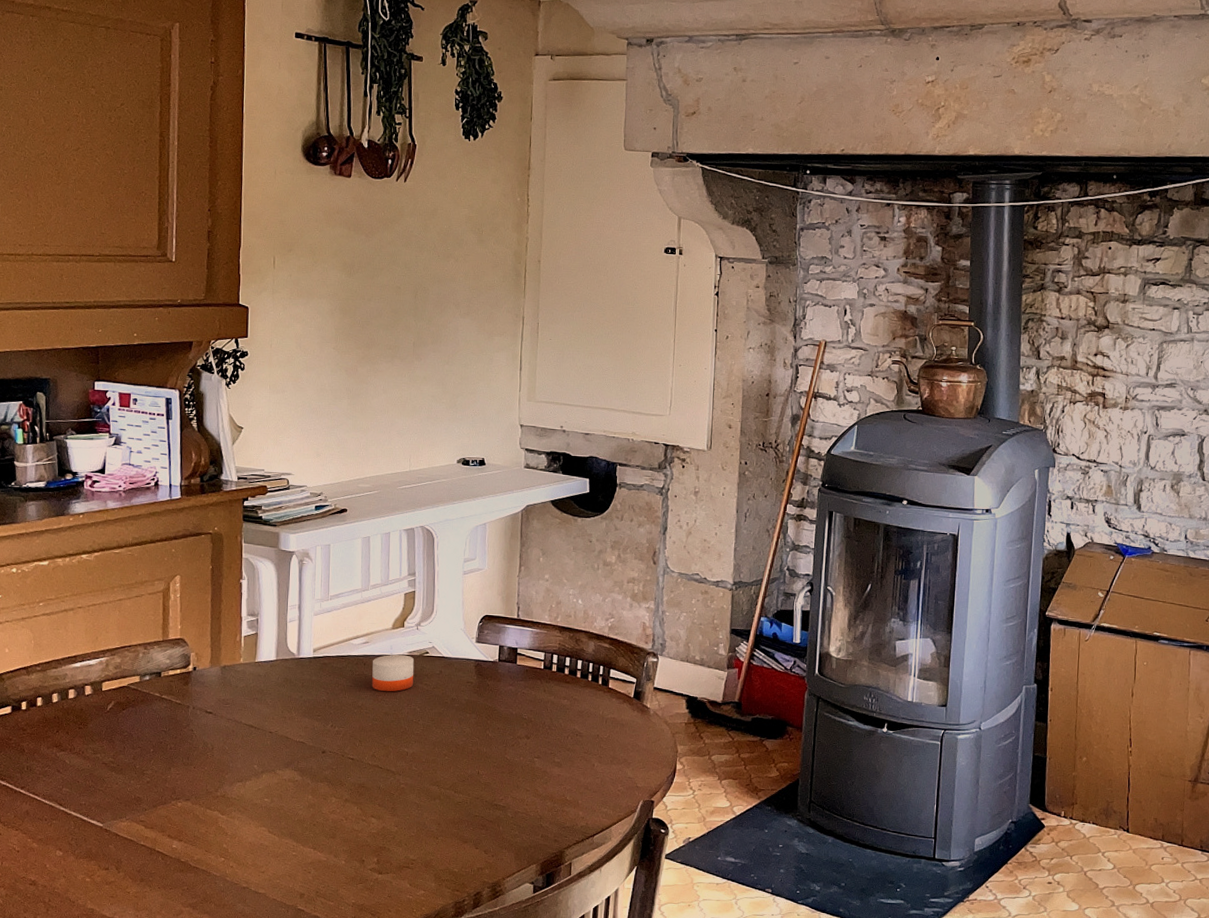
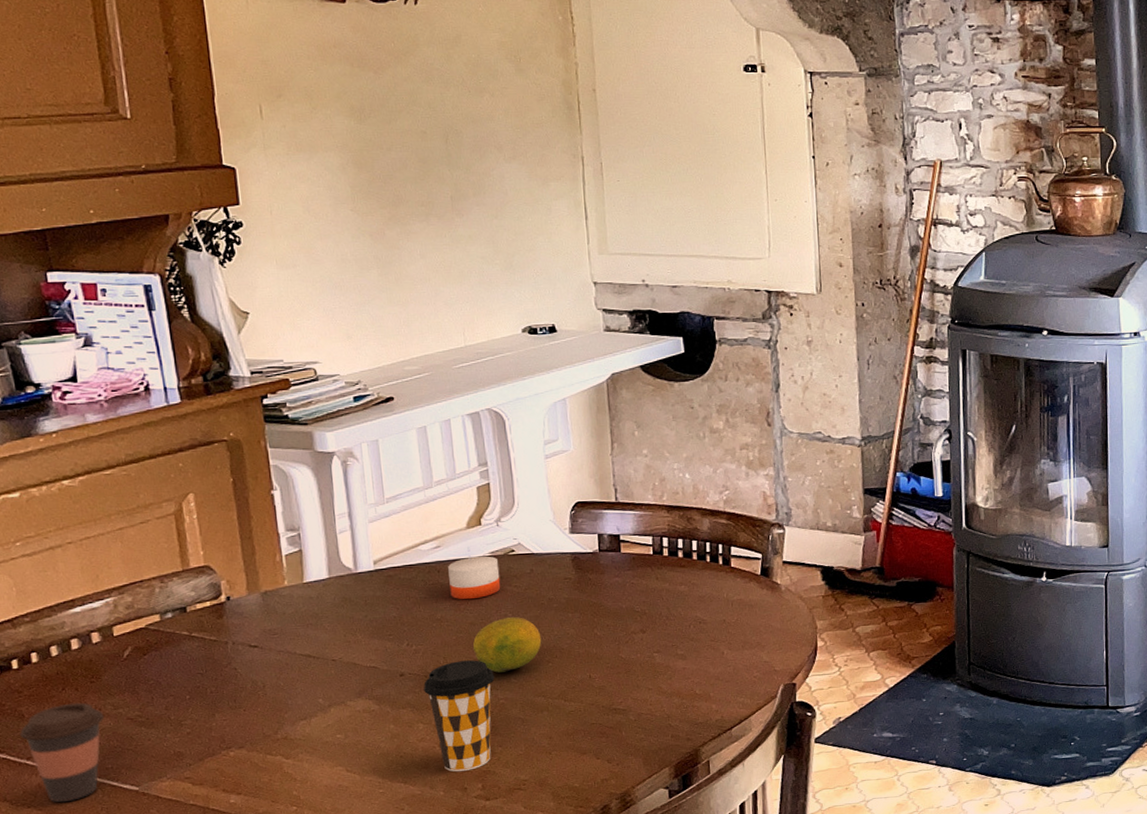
coffee cup: none [19,744,85,830] -> present [20,702,105,803]
coffee cup: none [339,745,399,845] -> present [423,660,495,772]
fruit: none [384,711,442,760] -> present [472,617,542,673]

